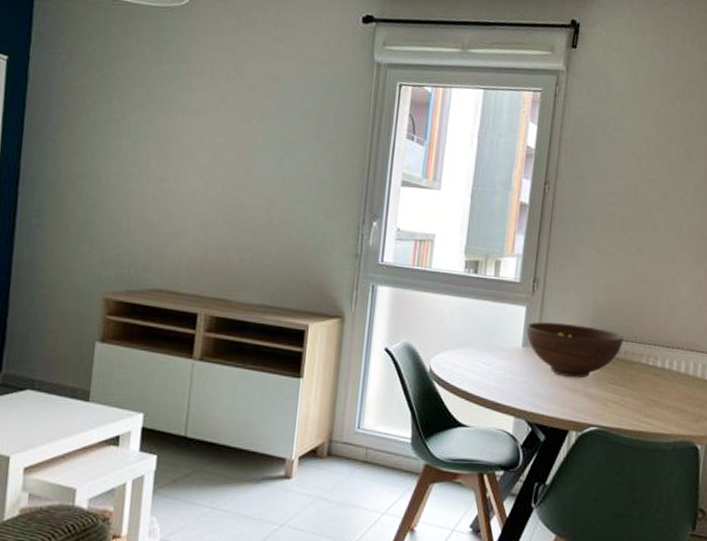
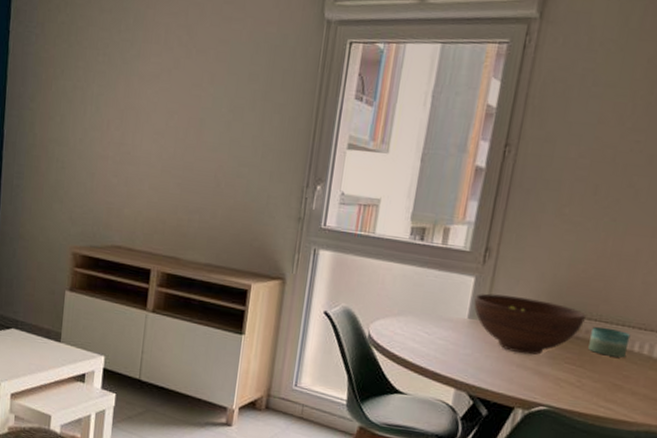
candle: none [628,347,662,375] -> present [588,326,631,358]

